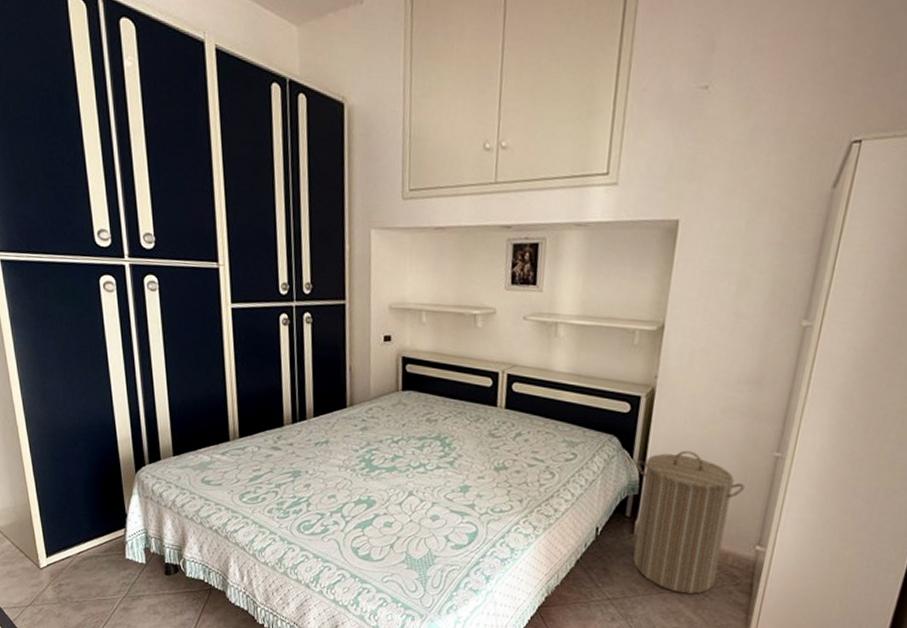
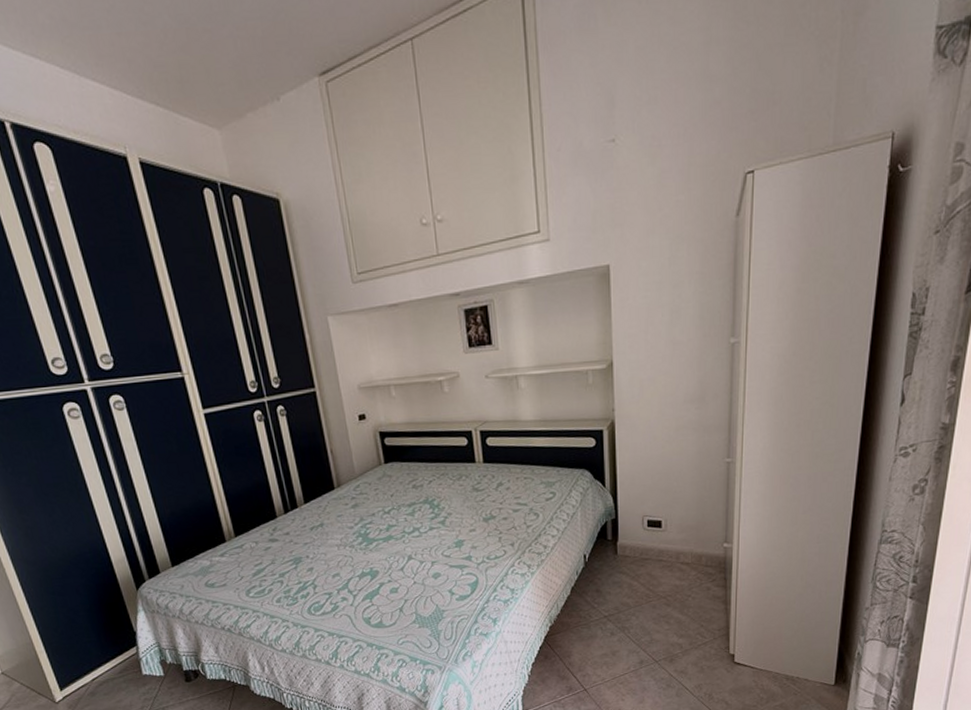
laundry hamper: present [633,450,746,595] -> none [608,470,706,599]

